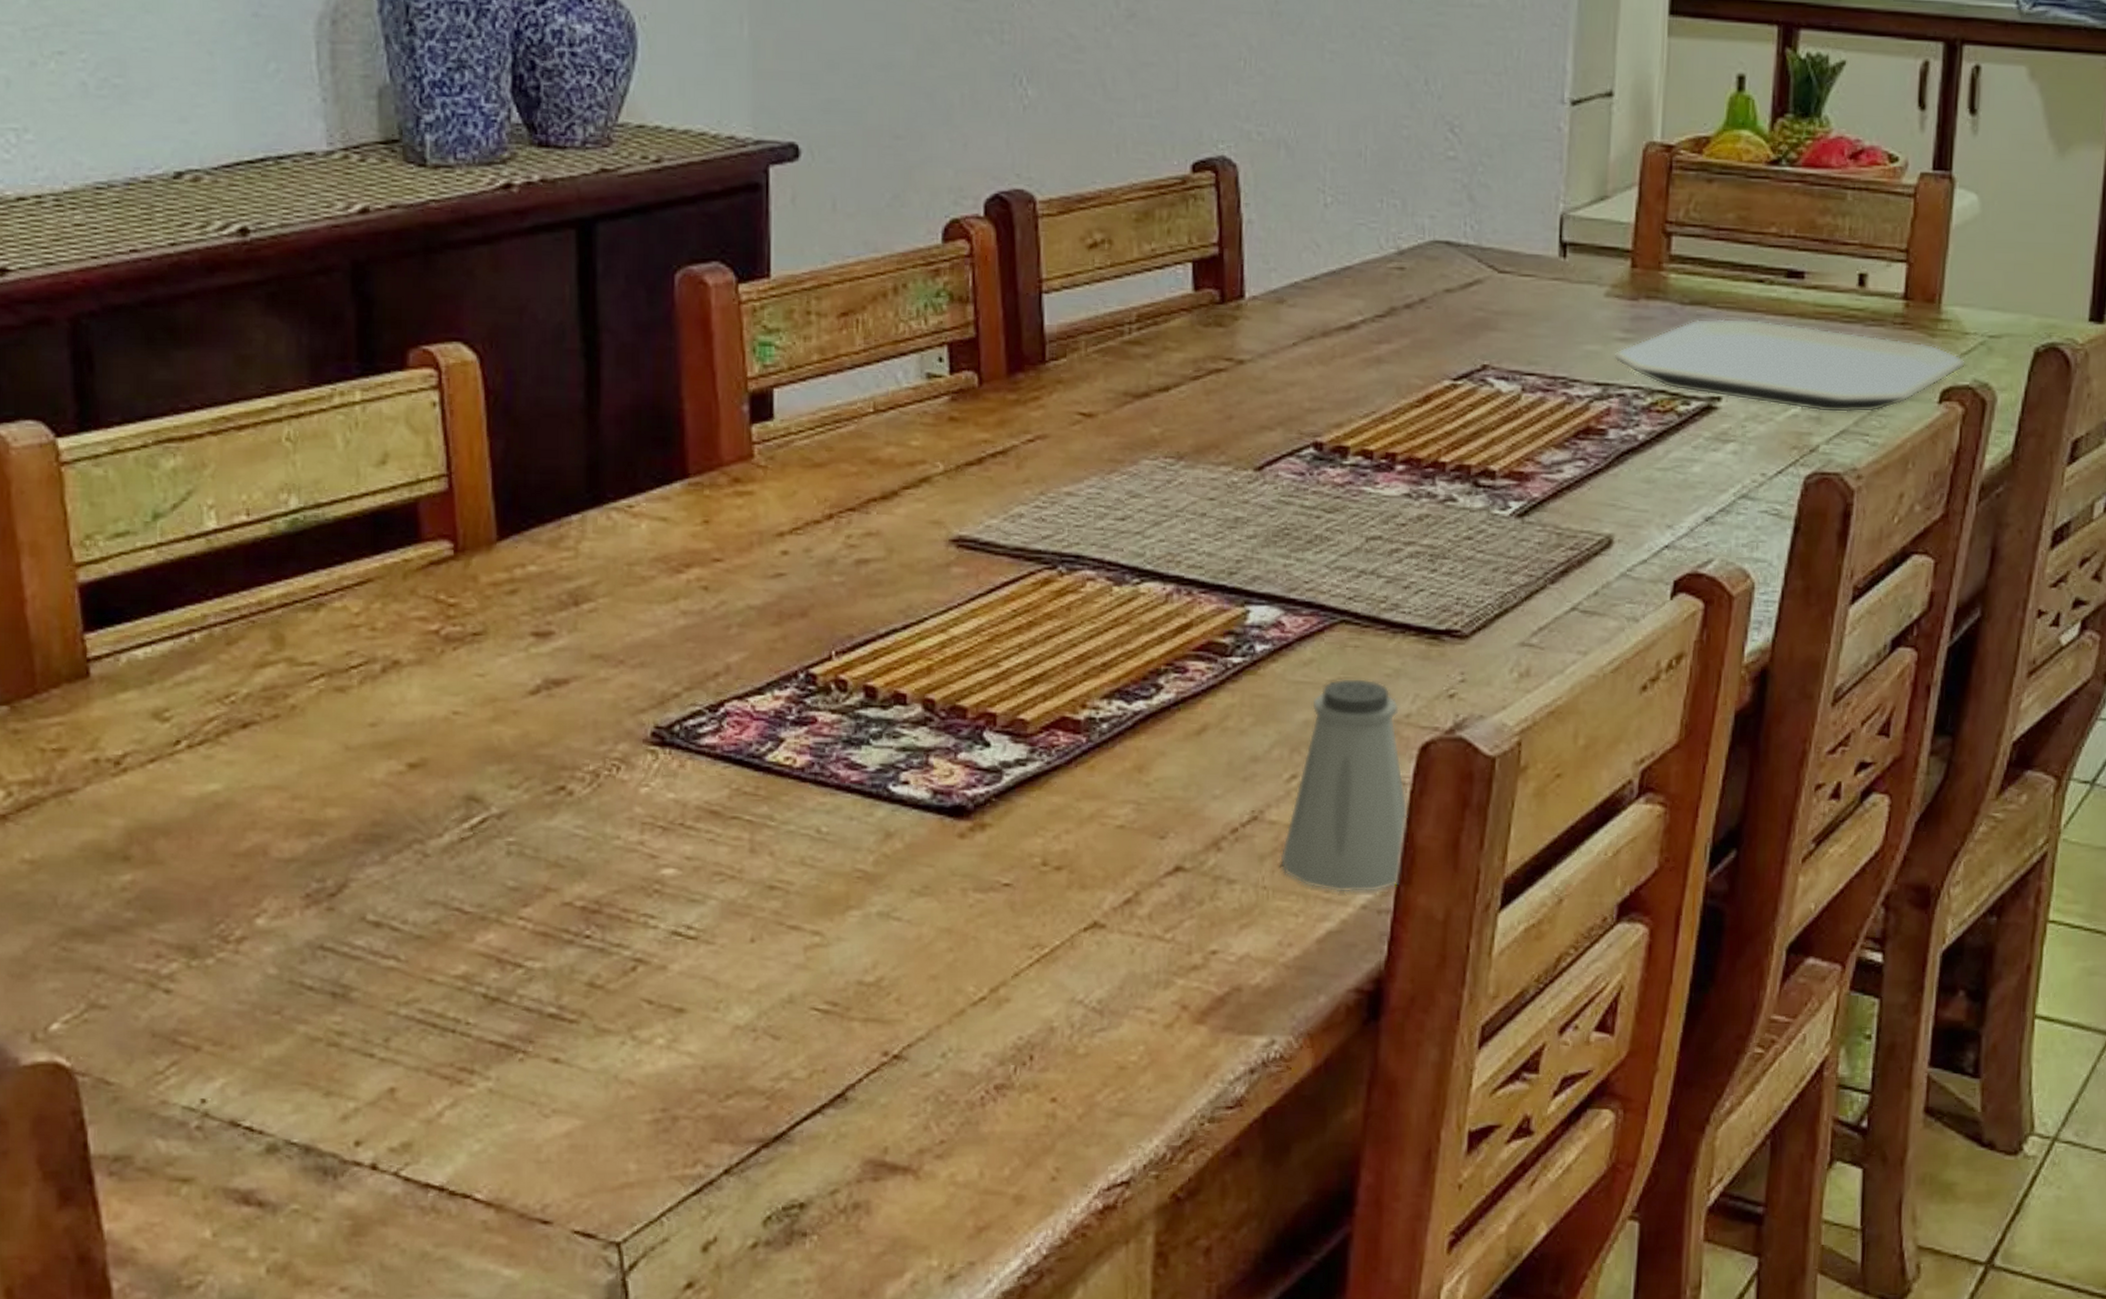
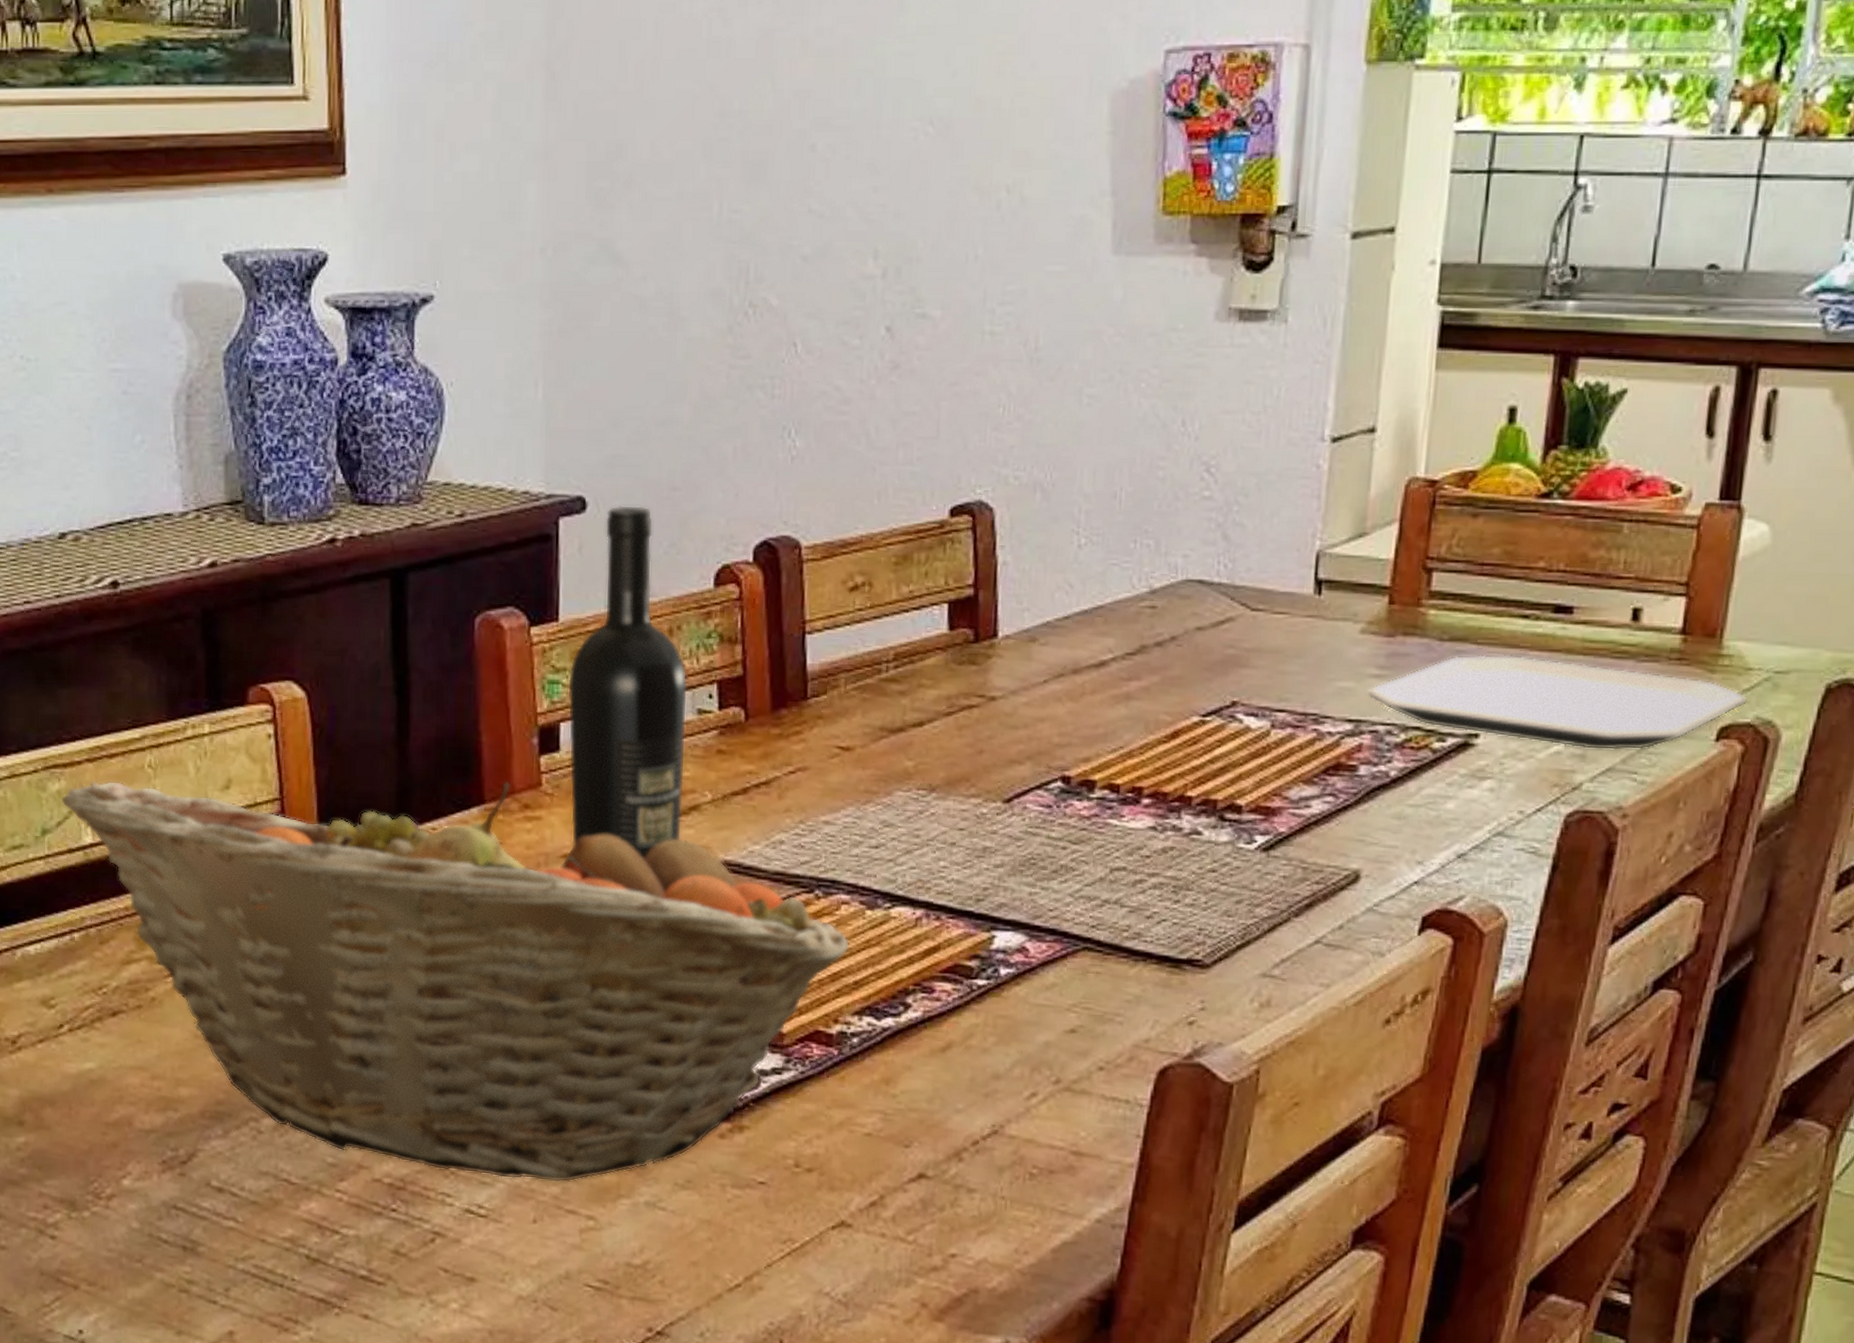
fruit basket: none [177,452,1097,896] -> present [61,780,850,1183]
wine bottle: none [781,153,916,537] -> present [567,505,688,860]
saltshaker: present [1280,677,1408,893] -> none [1018,1002,1145,1208]

